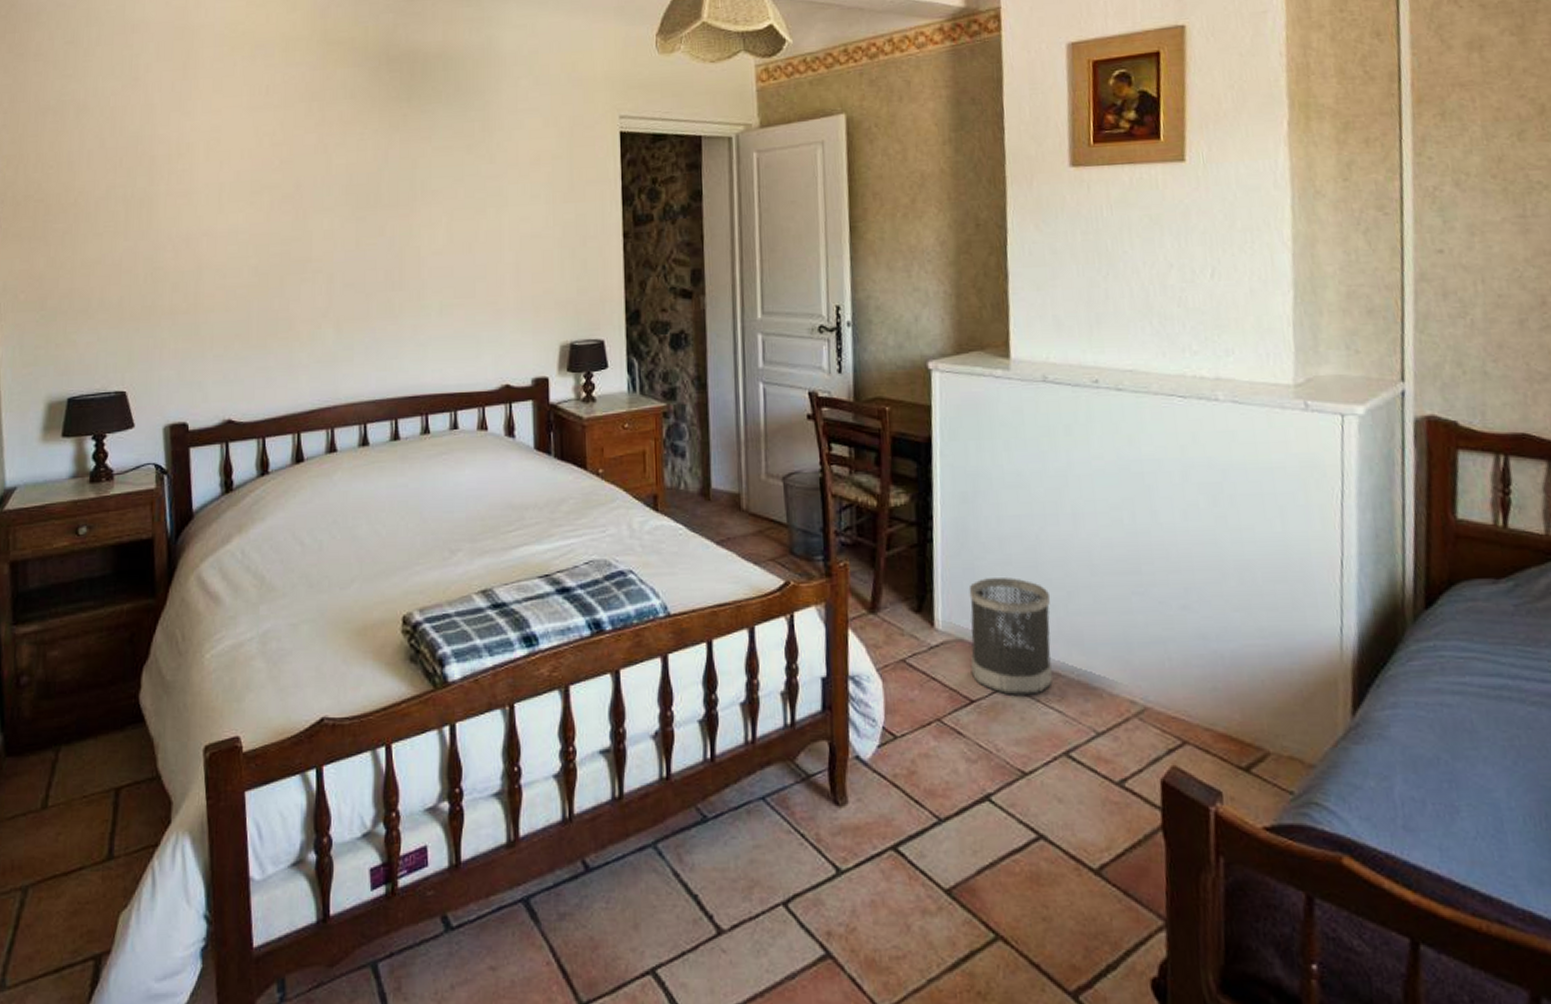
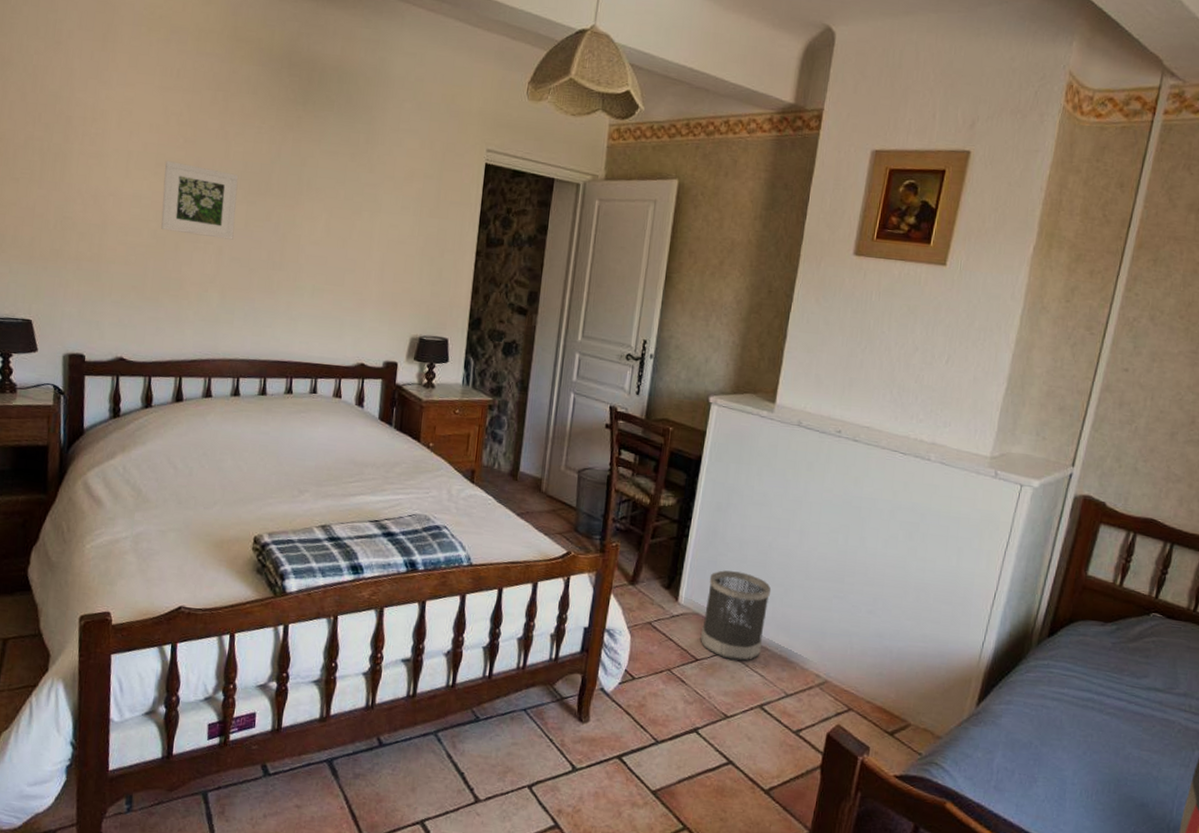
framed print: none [261,187,345,266] -> present [161,161,239,240]

